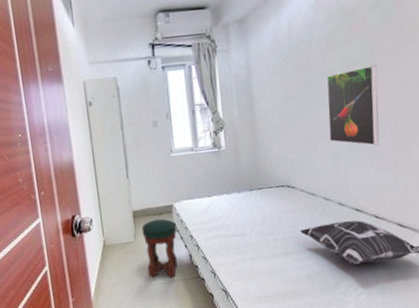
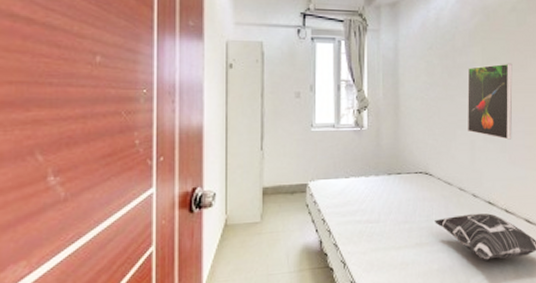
stool: present [141,218,178,278] -> none [270,198,308,267]

